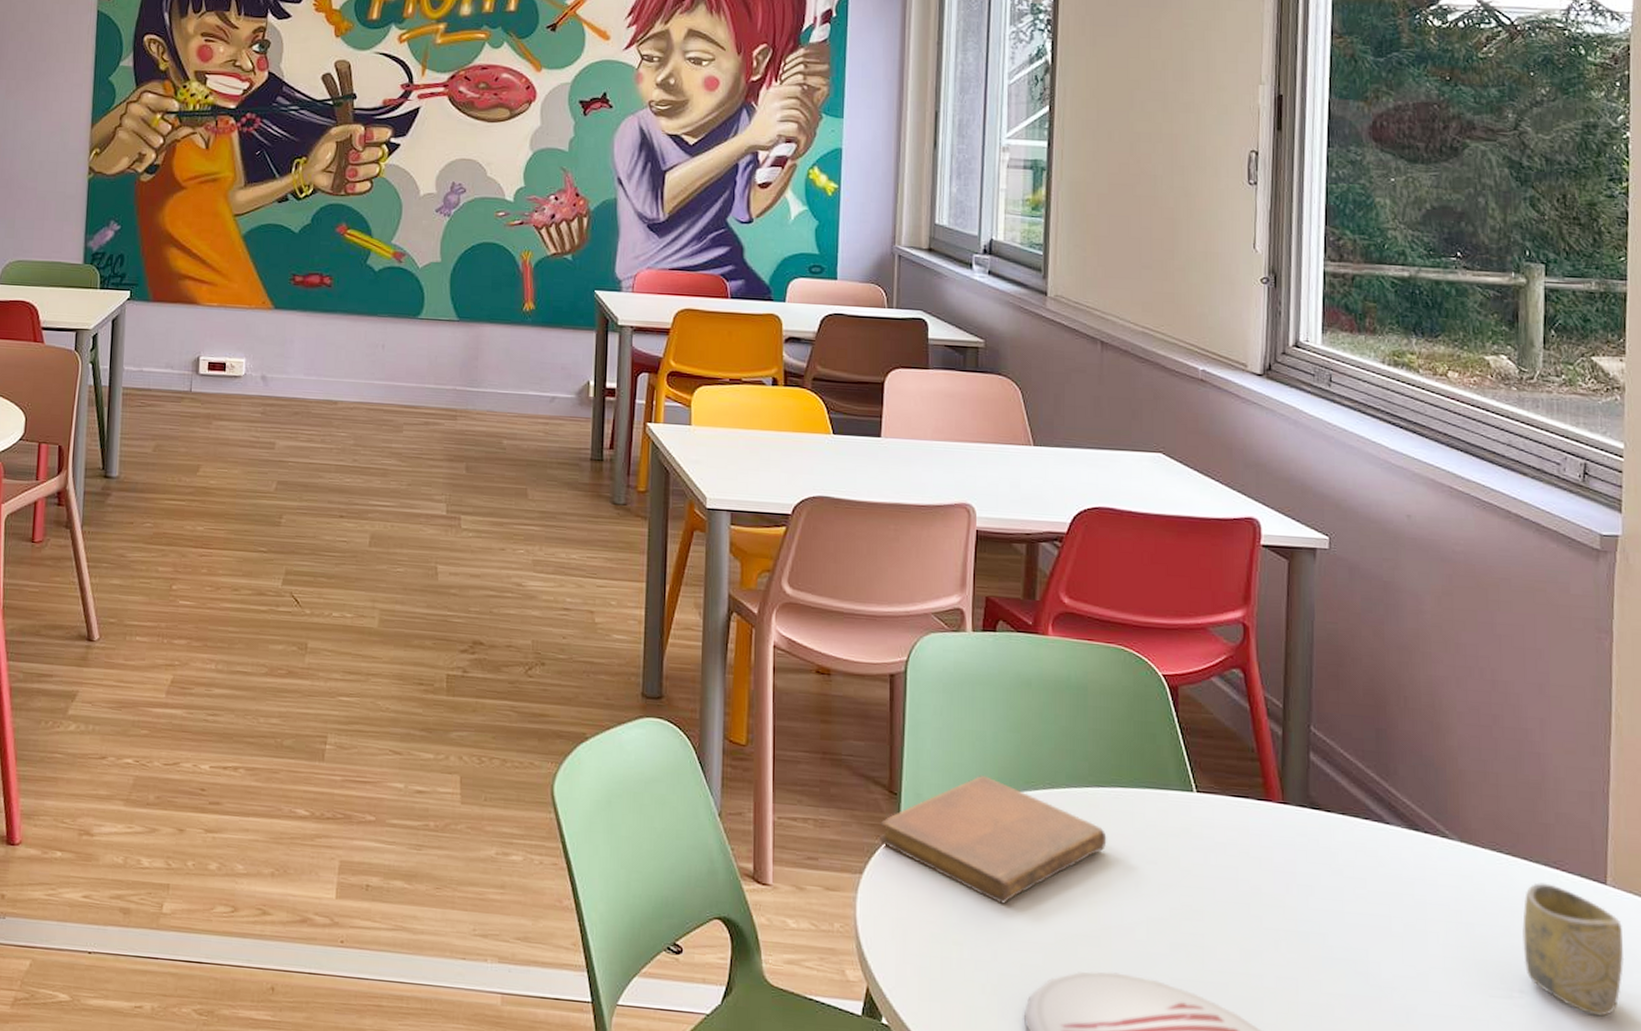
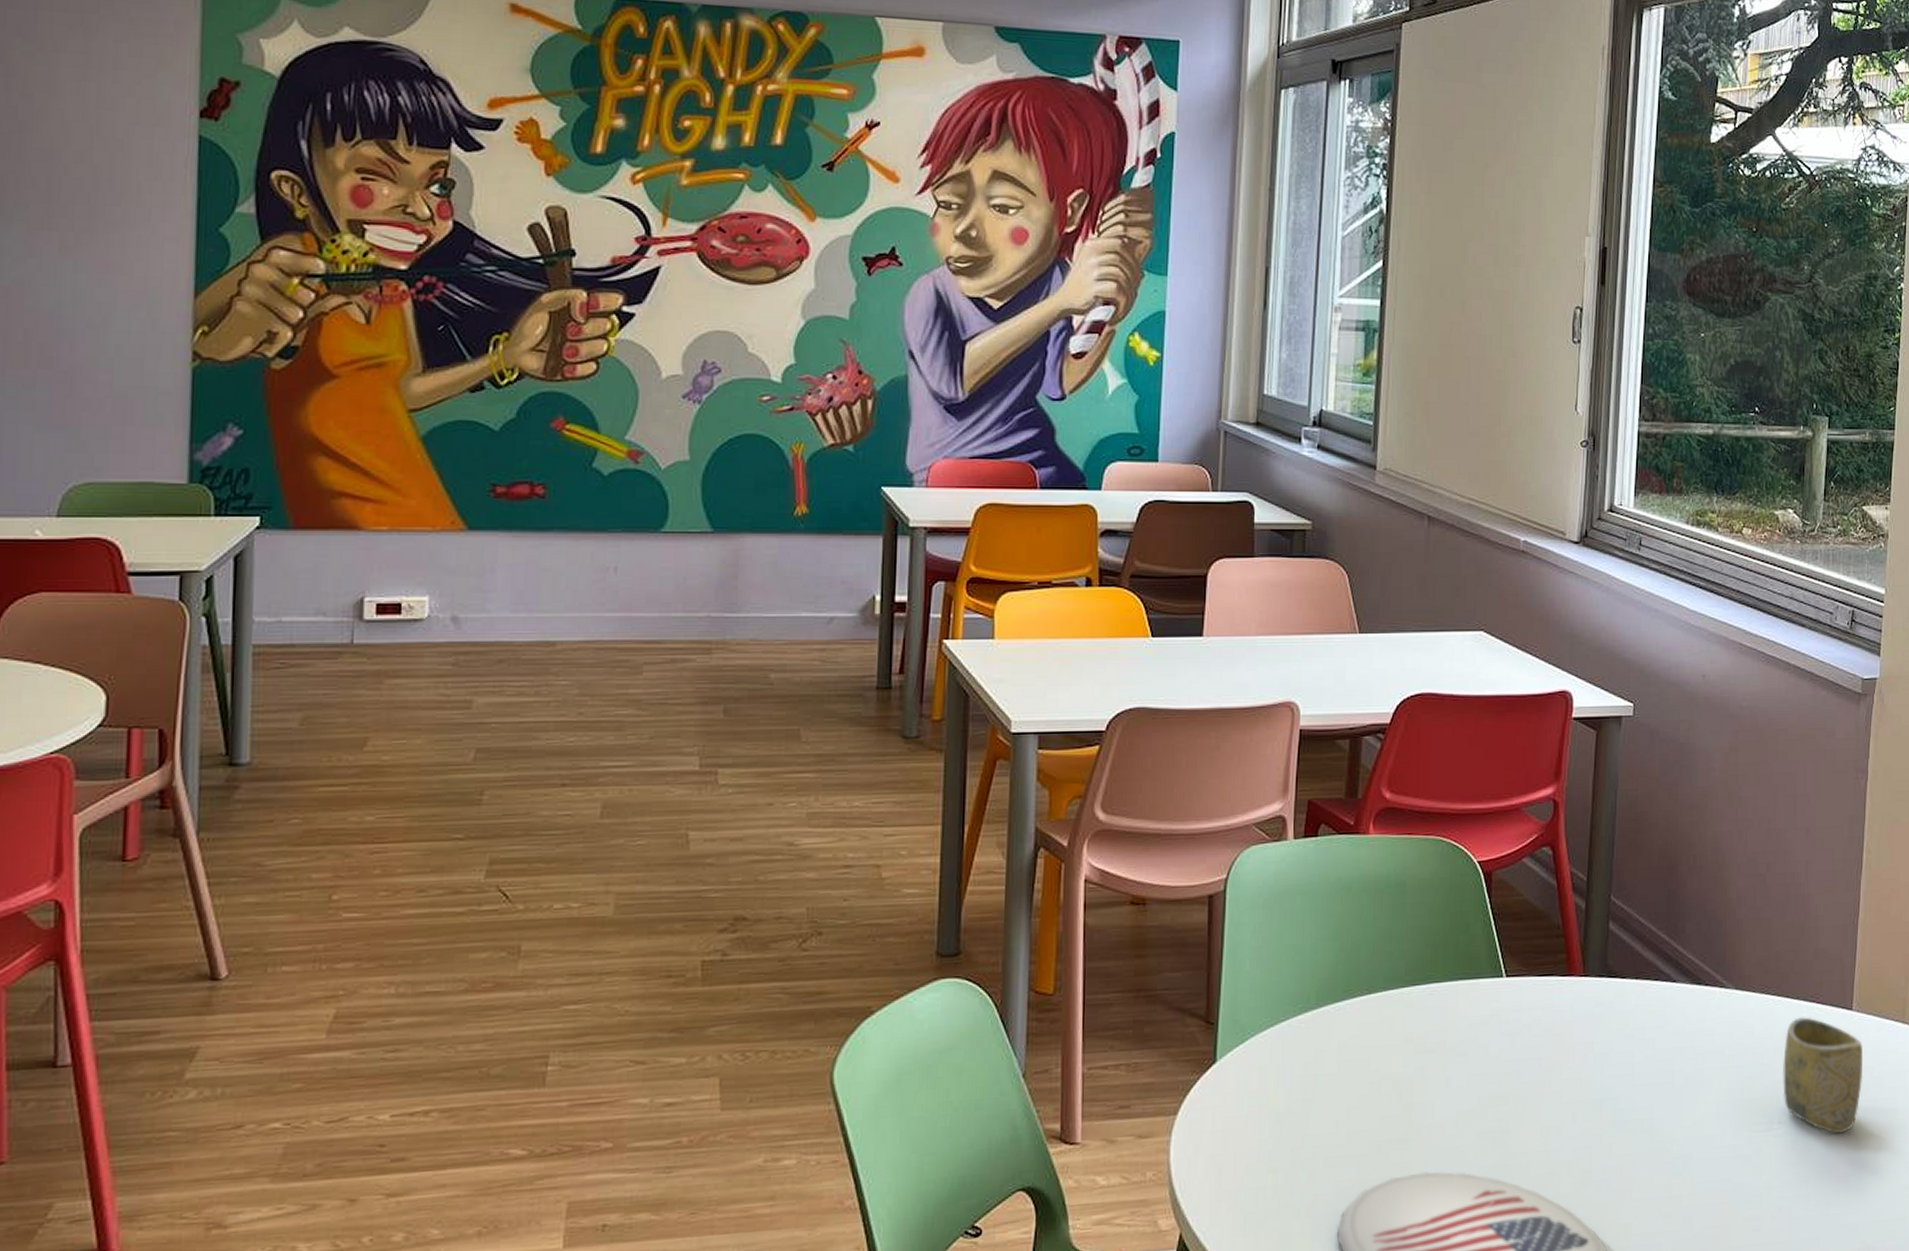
notebook: present [878,774,1107,904] -> none [1194,989,1421,1122]

